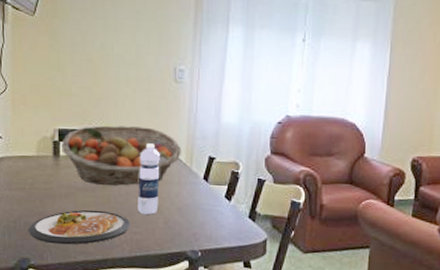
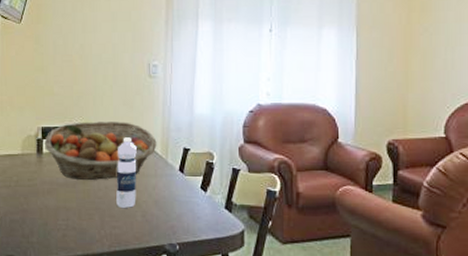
dish: present [28,210,130,245] -> none [13,205,109,241]

